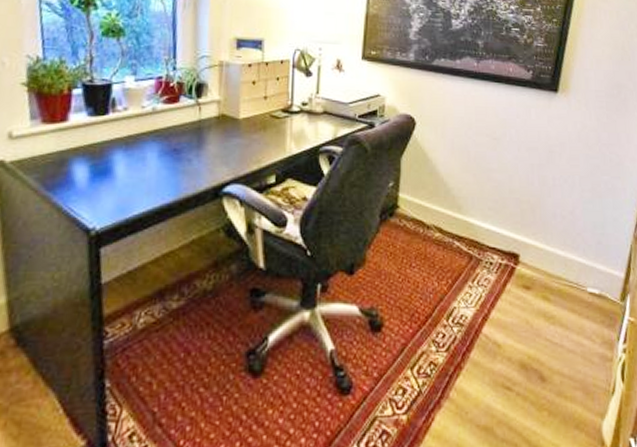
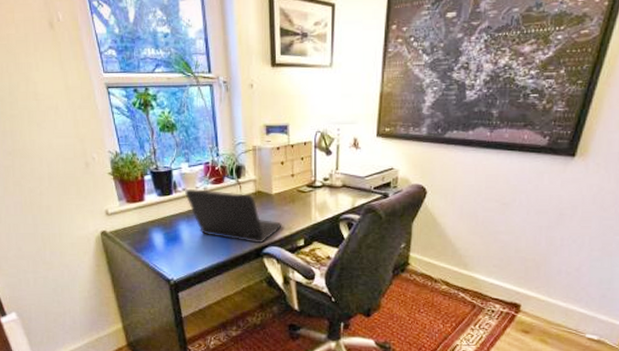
laptop: none [126,109,249,180] -> present [185,189,282,244]

